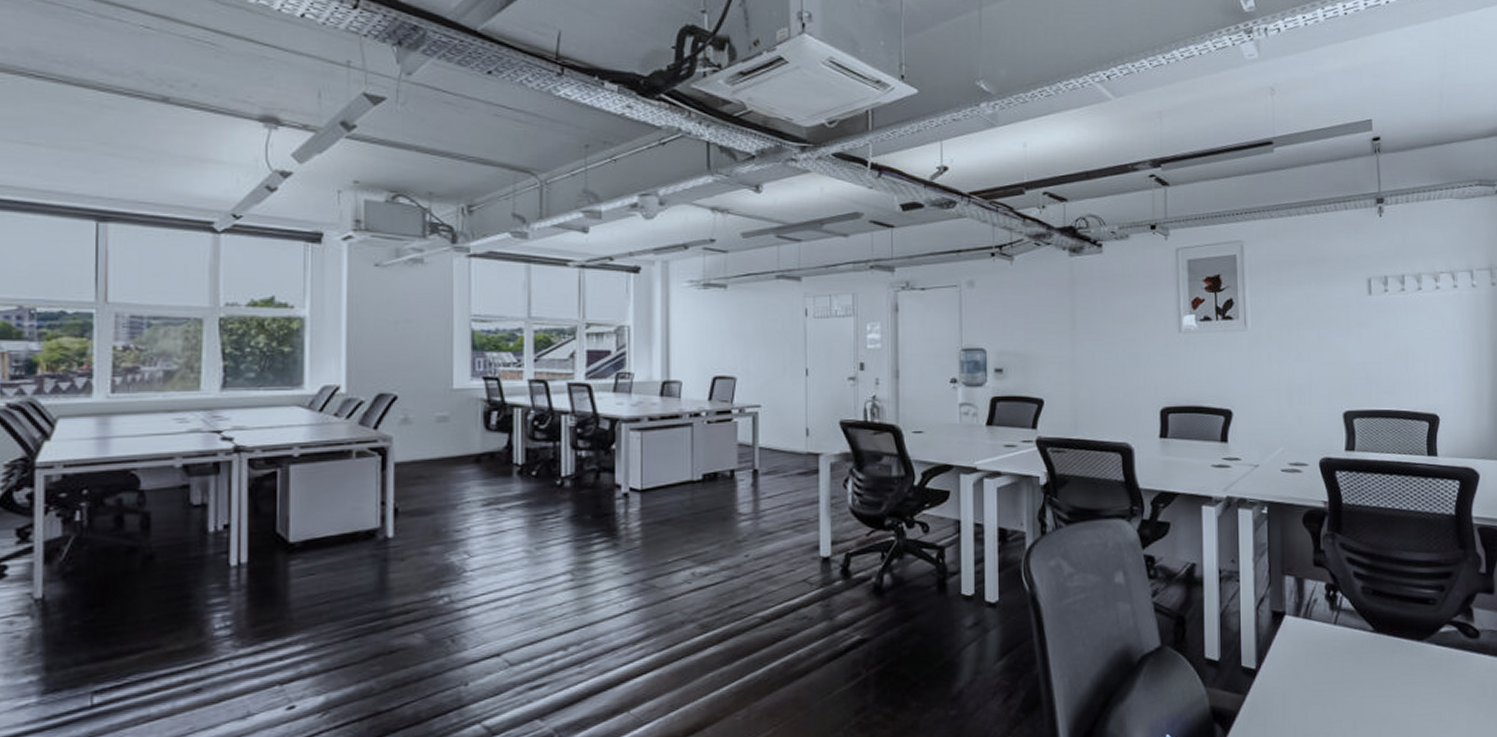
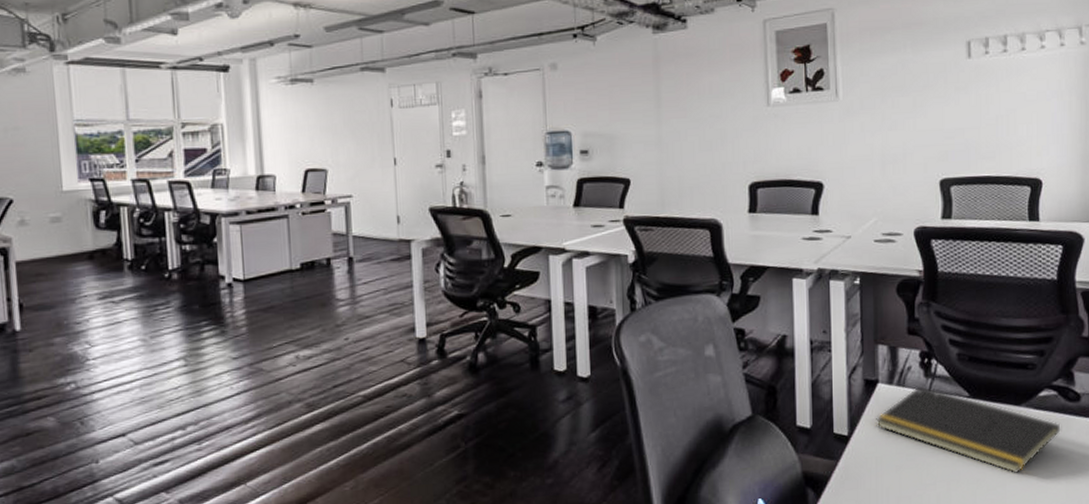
notepad: none [1283,618,1462,712] -> present [876,385,1061,474]

